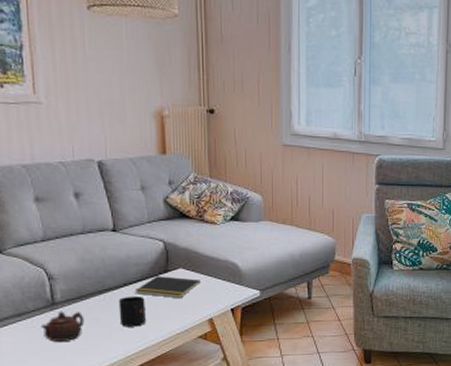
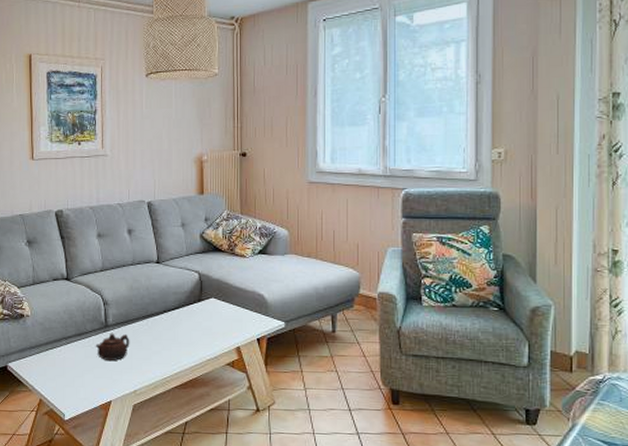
mug: present [118,296,146,327] -> none [158,322,181,351]
notepad: present [136,276,201,299] -> none [173,305,230,327]

